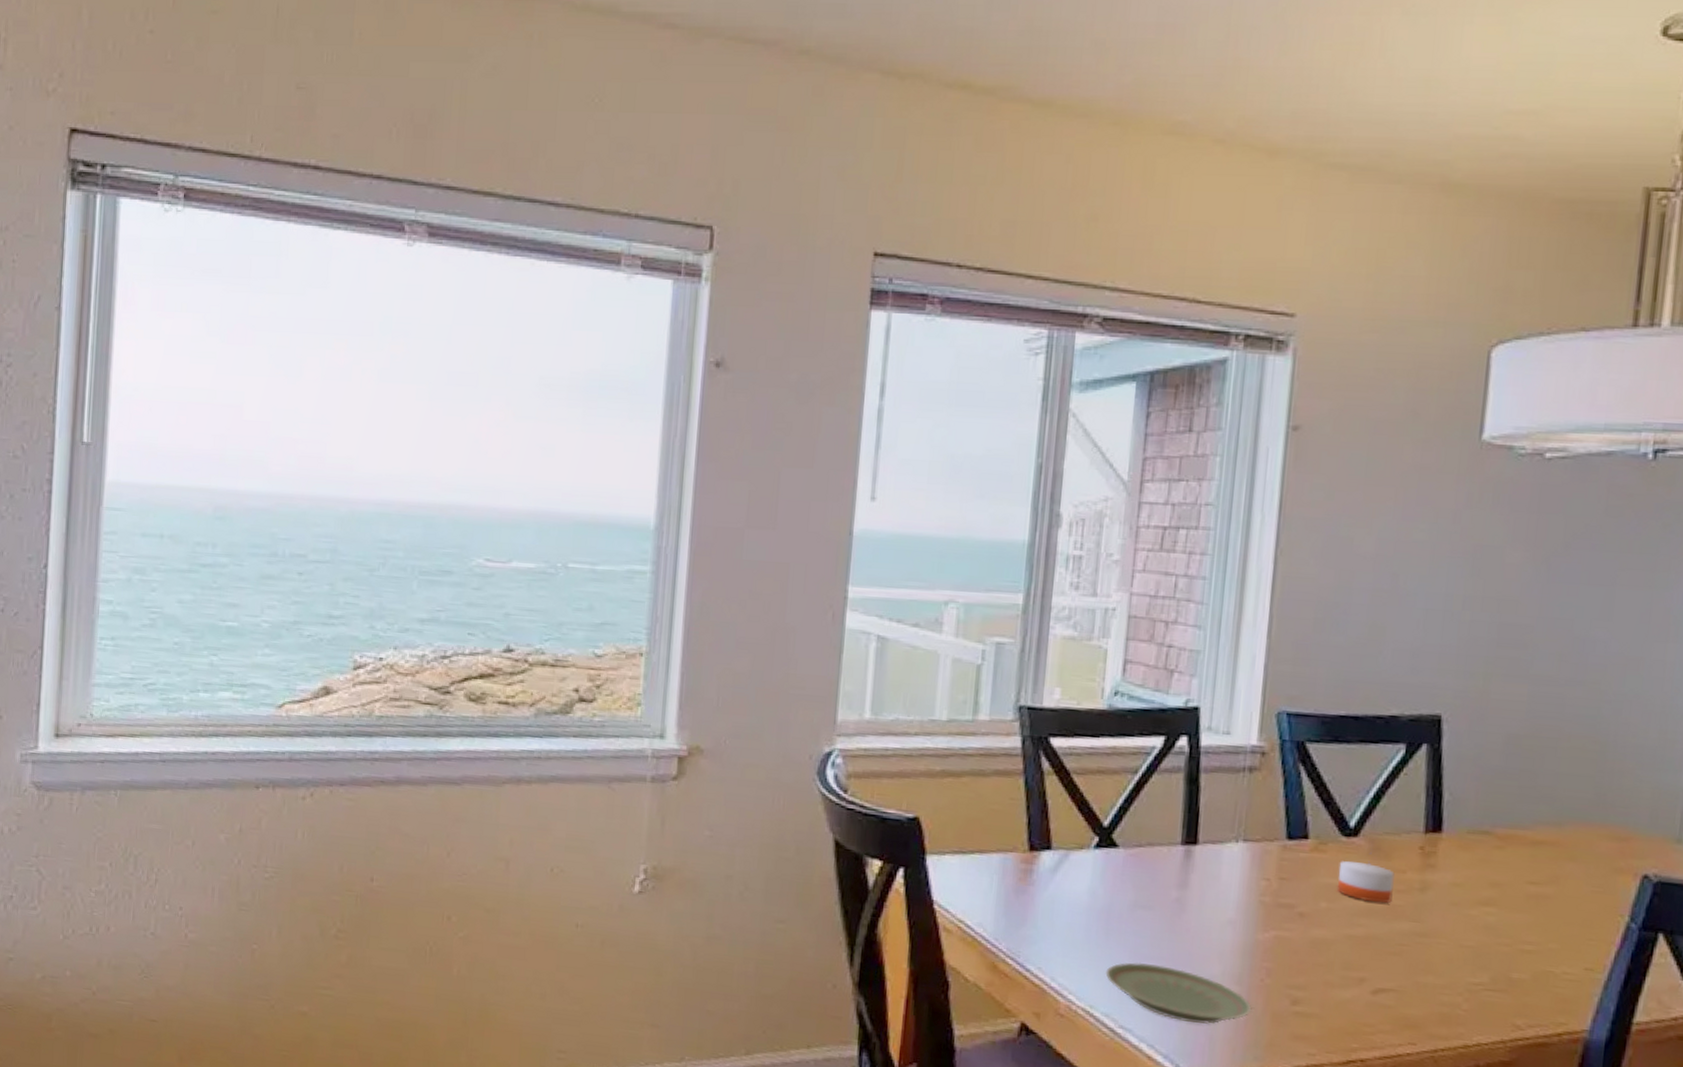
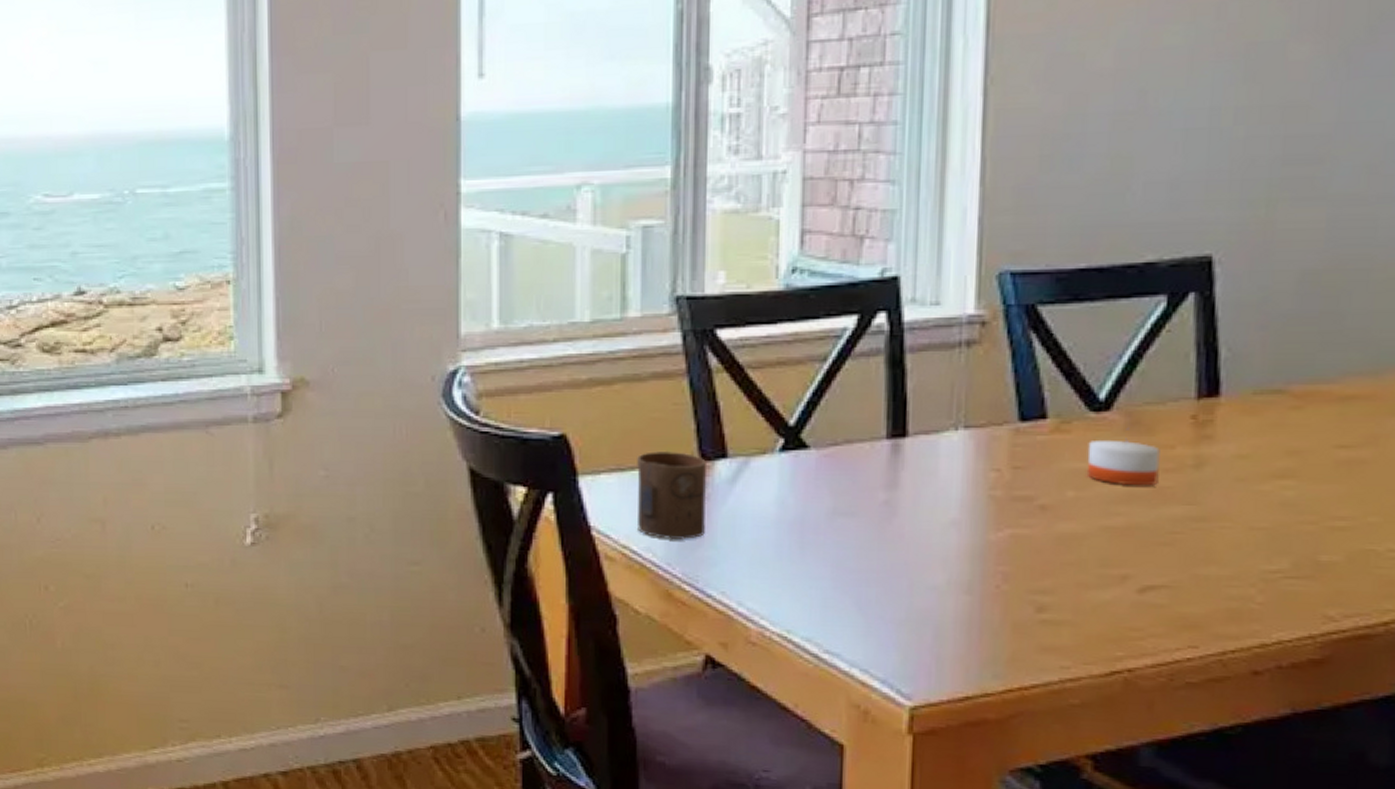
cup: none [973,839,1034,919] -> present [637,450,707,540]
plate: present [1105,962,1252,1024] -> none [803,577,987,641]

